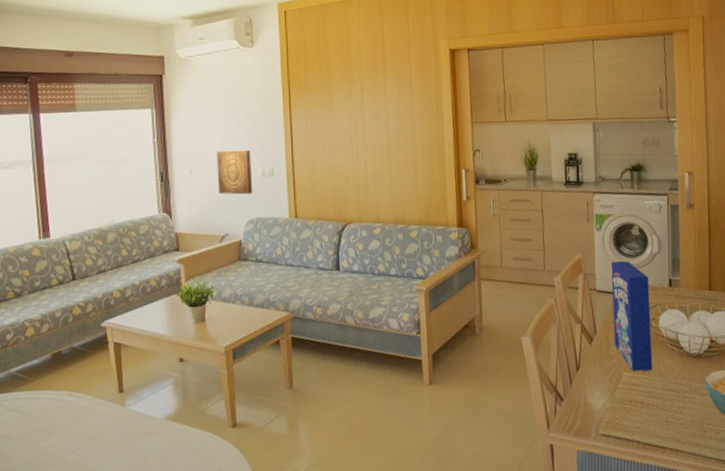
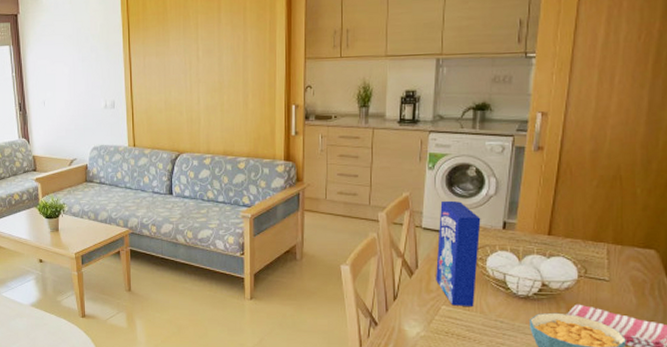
wall art: present [216,150,253,195] -> none [64,83,97,124]

